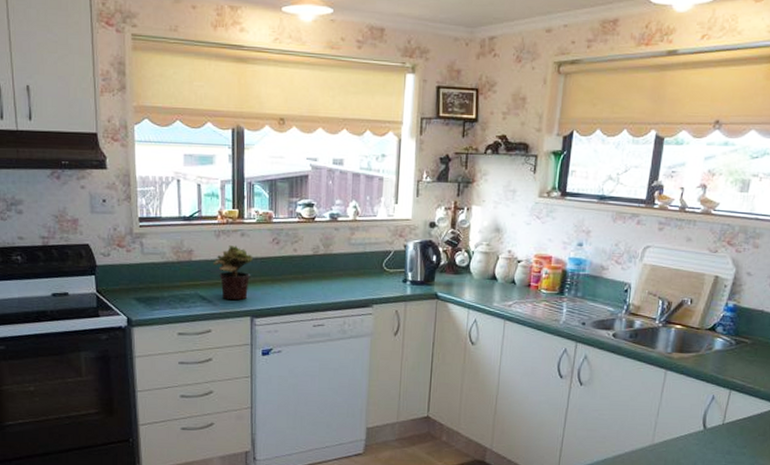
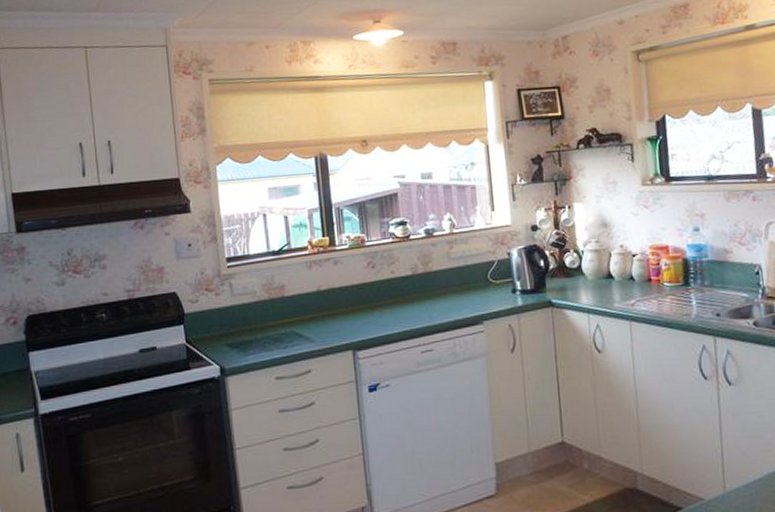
potted plant: present [213,245,253,300] -> none [307,275,349,334]

